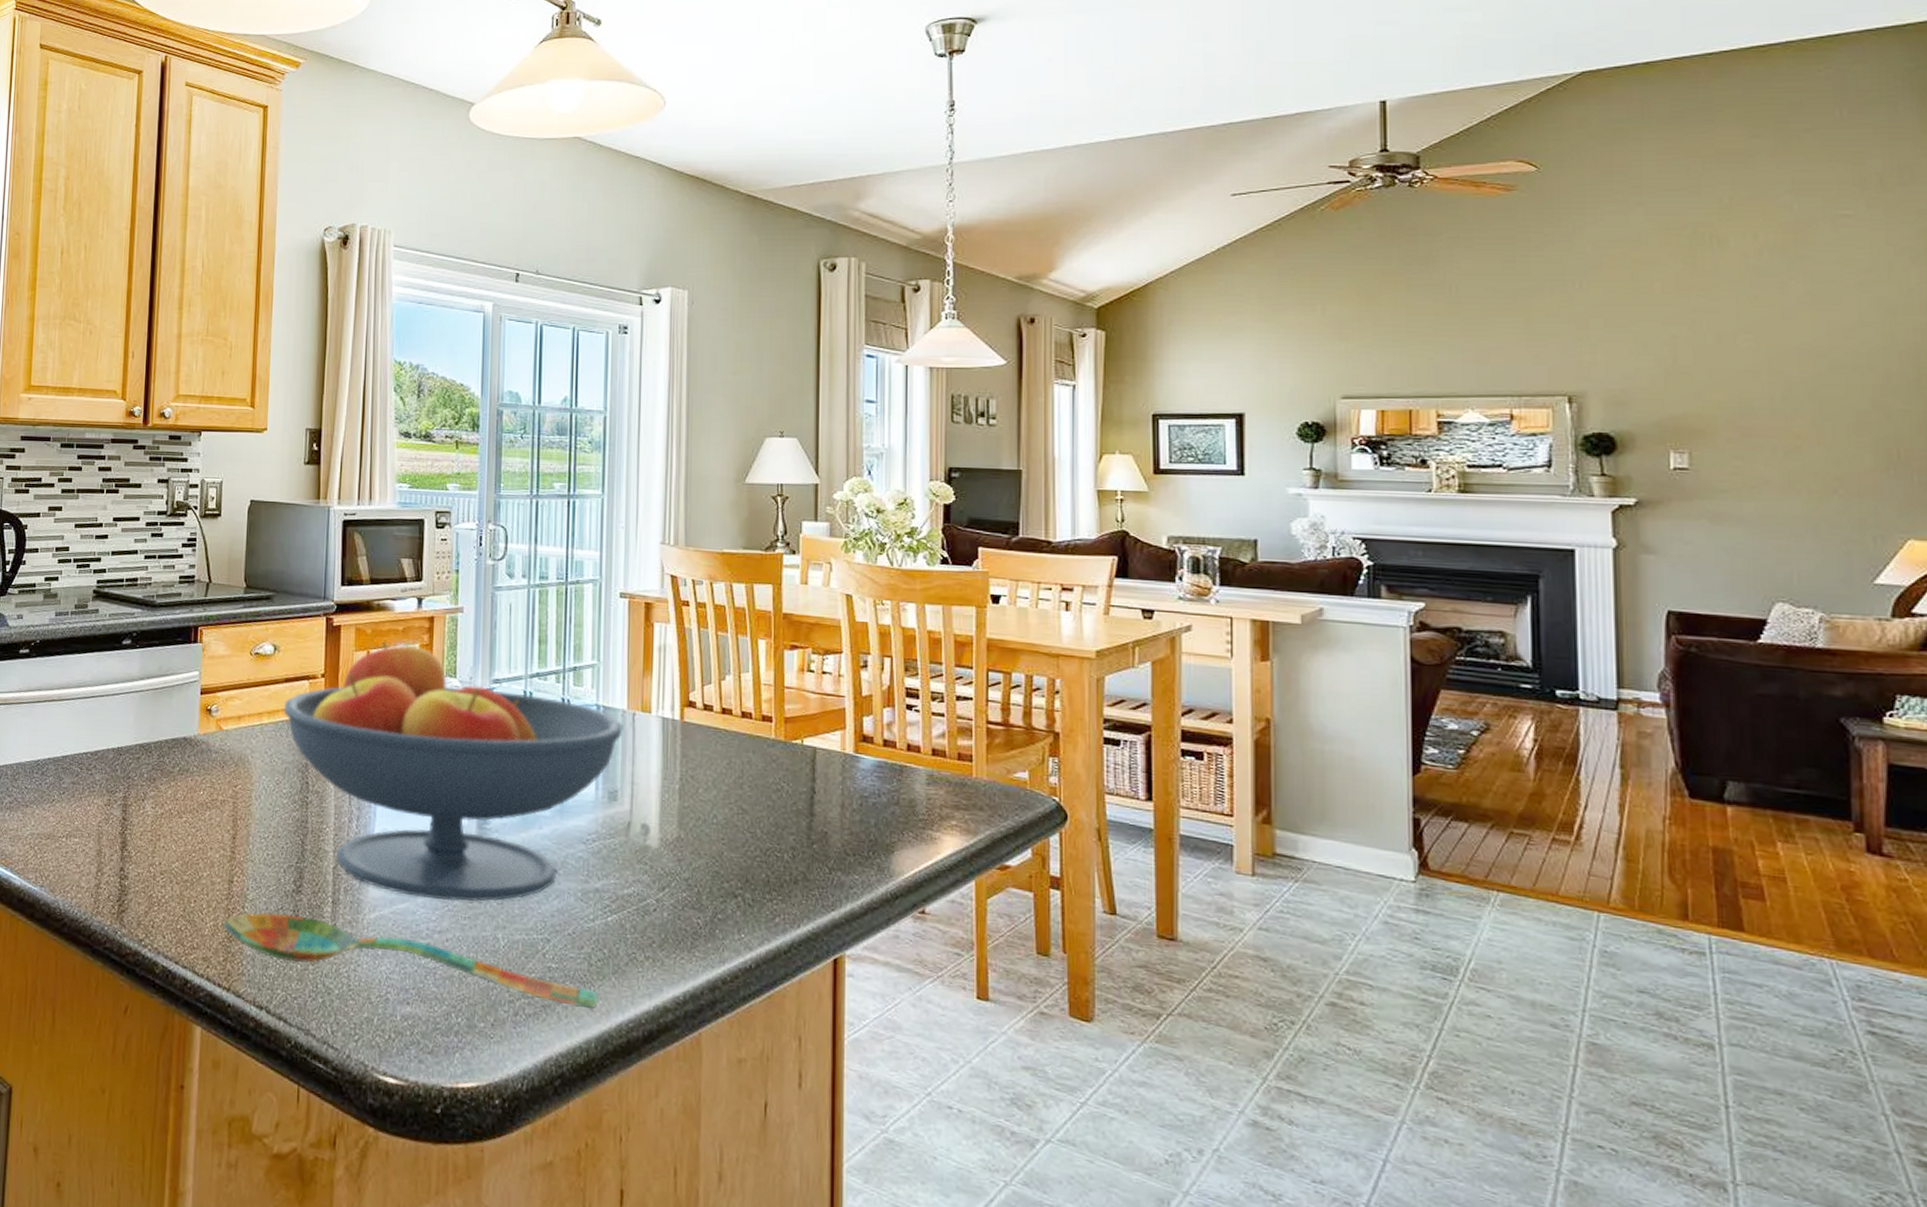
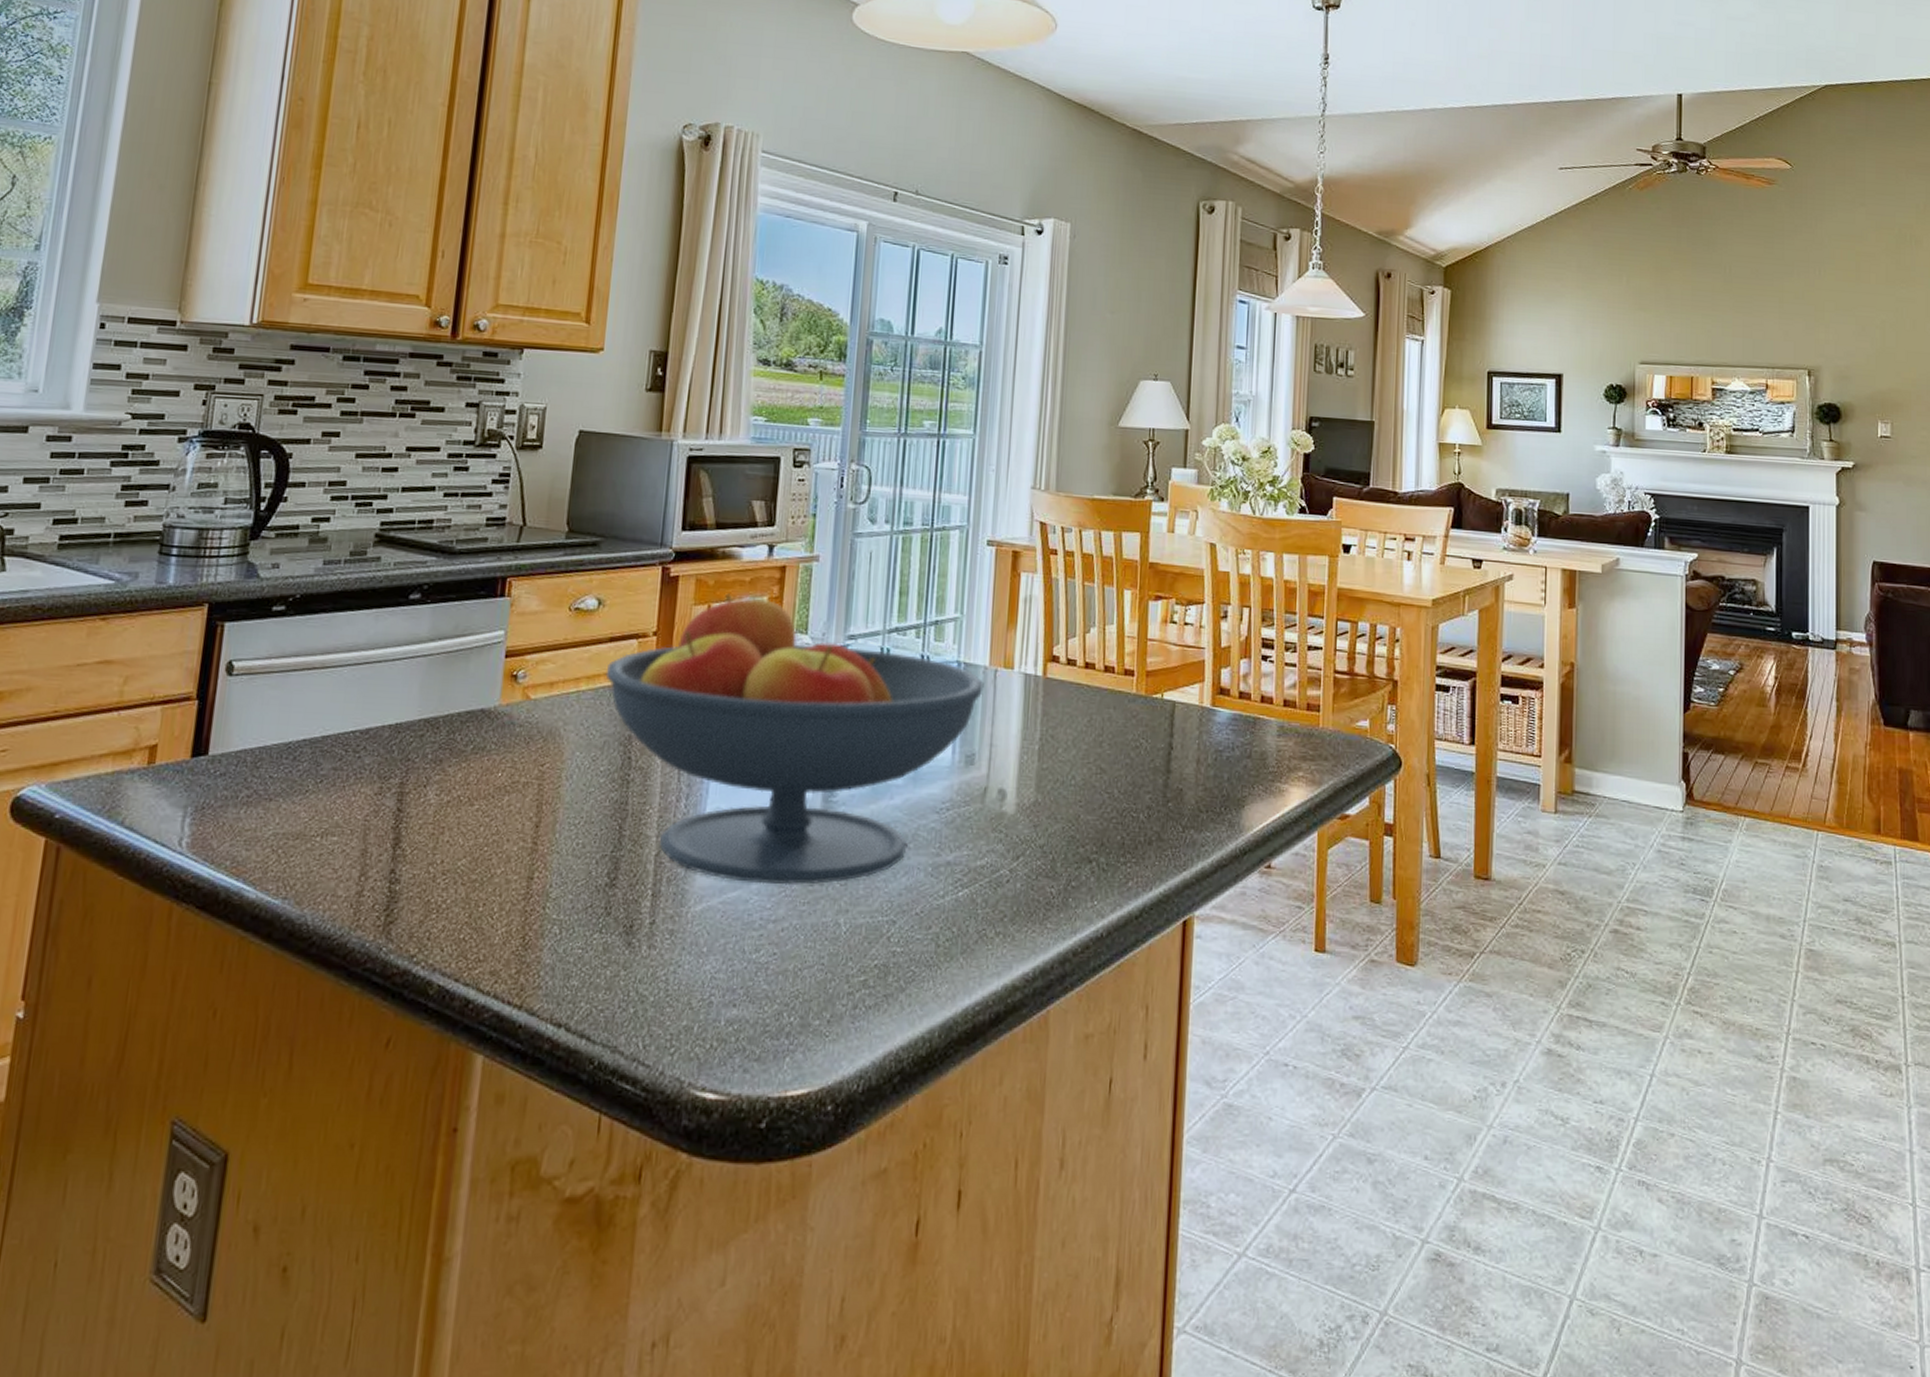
spoon: present [224,912,598,1010] -> none [519,912,944,995]

